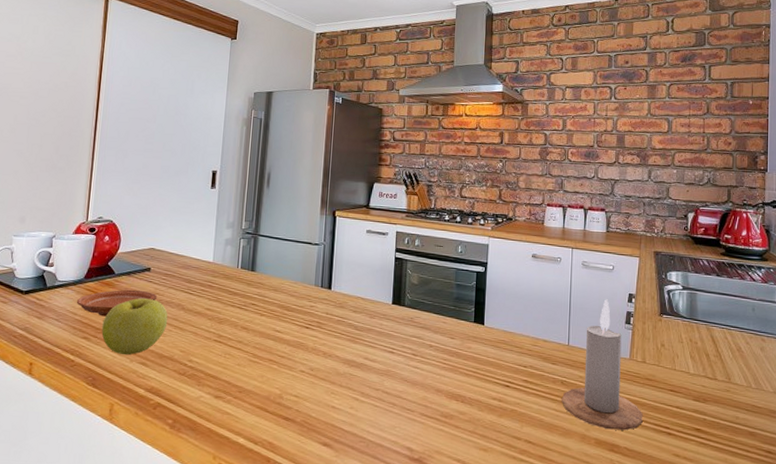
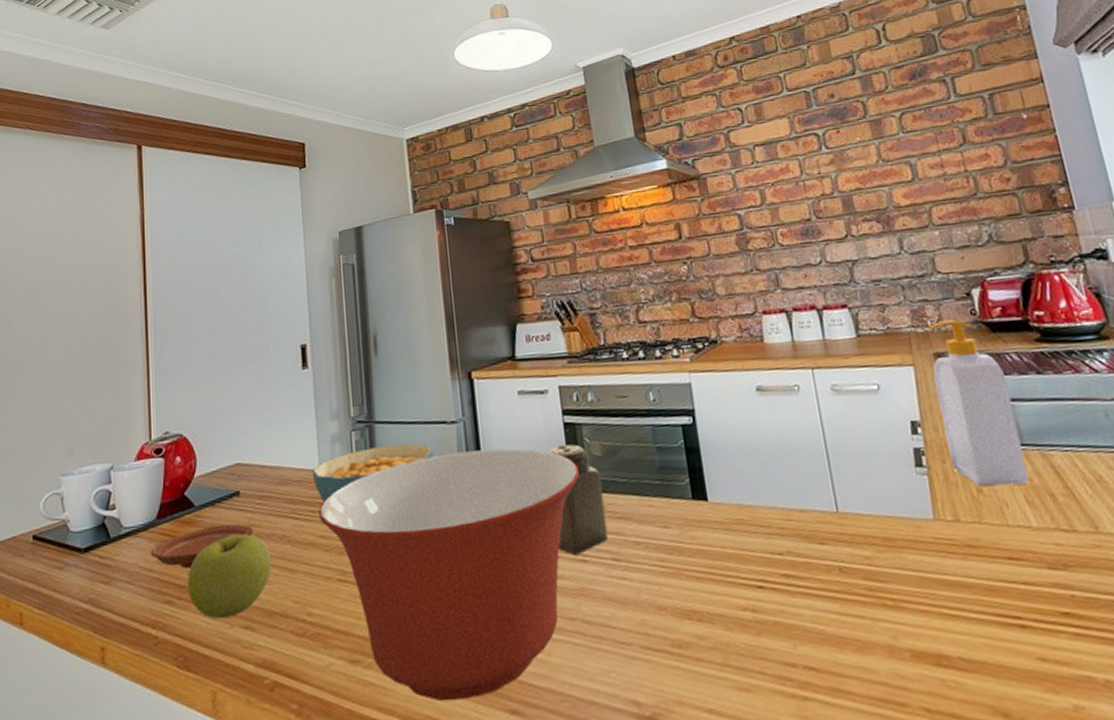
cereal bowl: none [207,252,300,286] -> present [312,443,435,503]
mixing bowl: none [208,265,400,432] -> present [319,448,579,702]
salt shaker: none [375,272,415,348] -> present [546,444,609,555]
candle: present [561,299,643,431] -> none [844,435,977,633]
soap bottle: none [649,231,697,345] -> present [927,319,1029,486]

